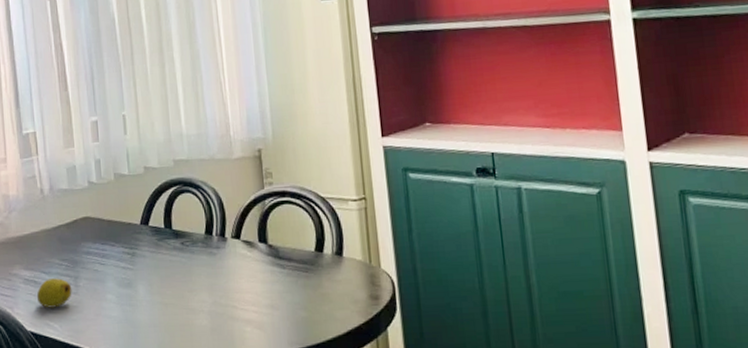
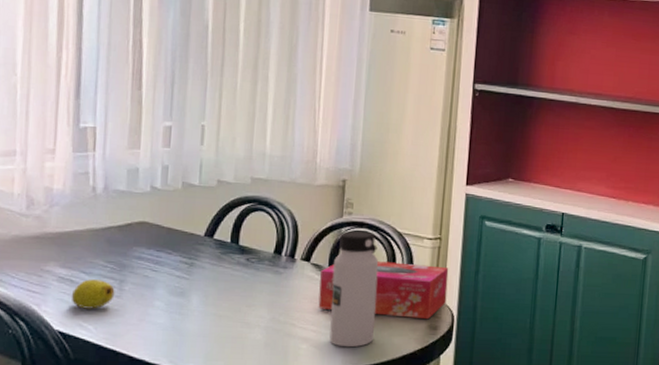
tissue box: none [252,229,384,289] -> present [318,261,449,320]
water bottle: none [263,200,316,327] -> present [329,230,379,348]

